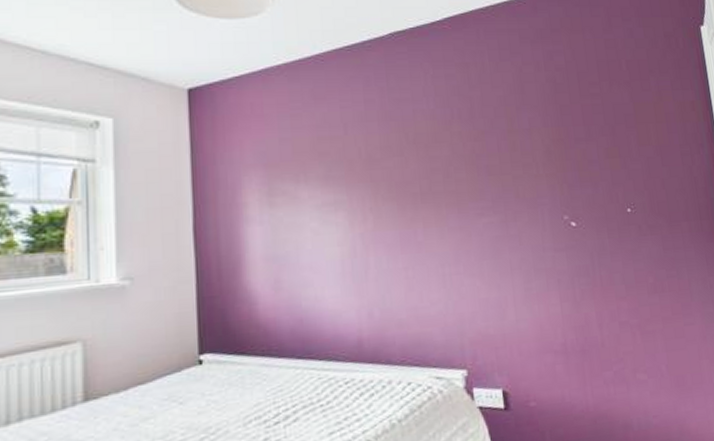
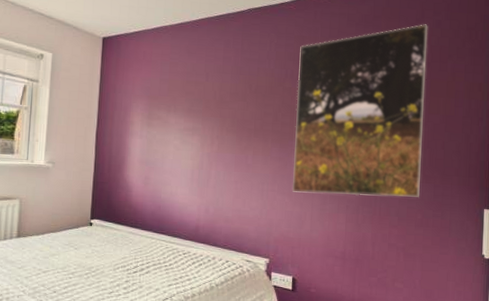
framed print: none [464,34,646,271] -> present [292,24,428,197]

